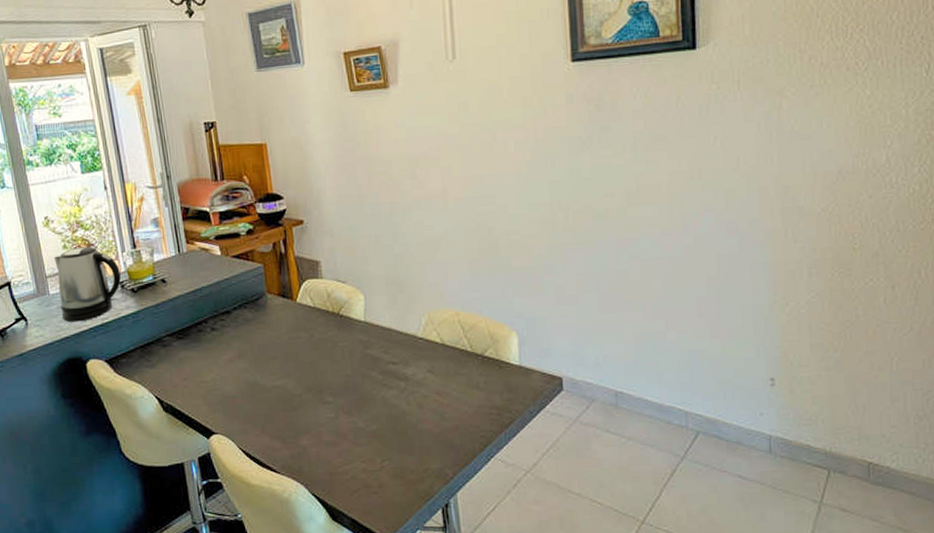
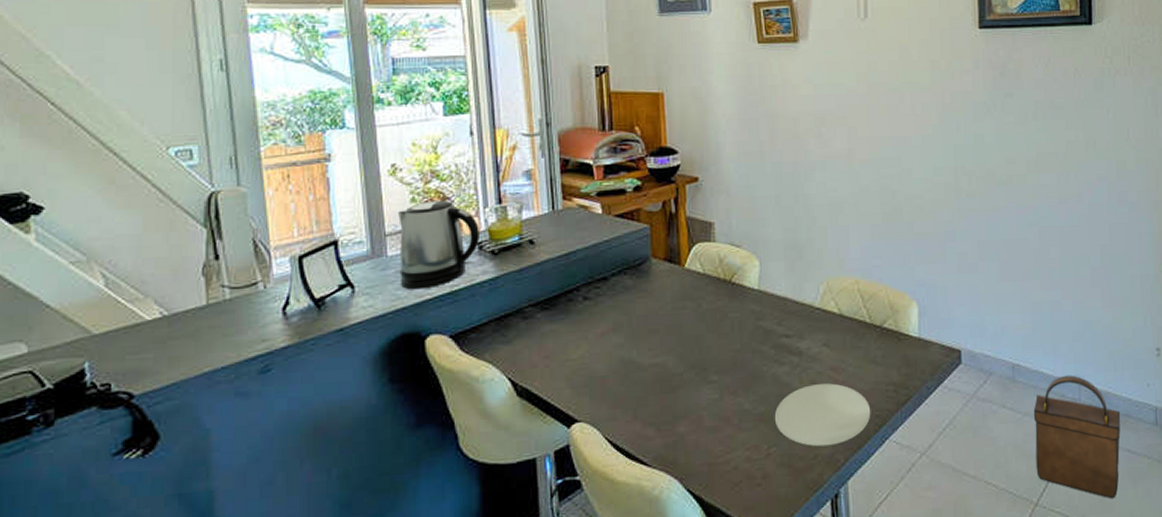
plate: none [385,406,476,463] -> present [774,383,871,448]
handbag: none [638,403,731,521] -> present [1033,375,1120,499]

